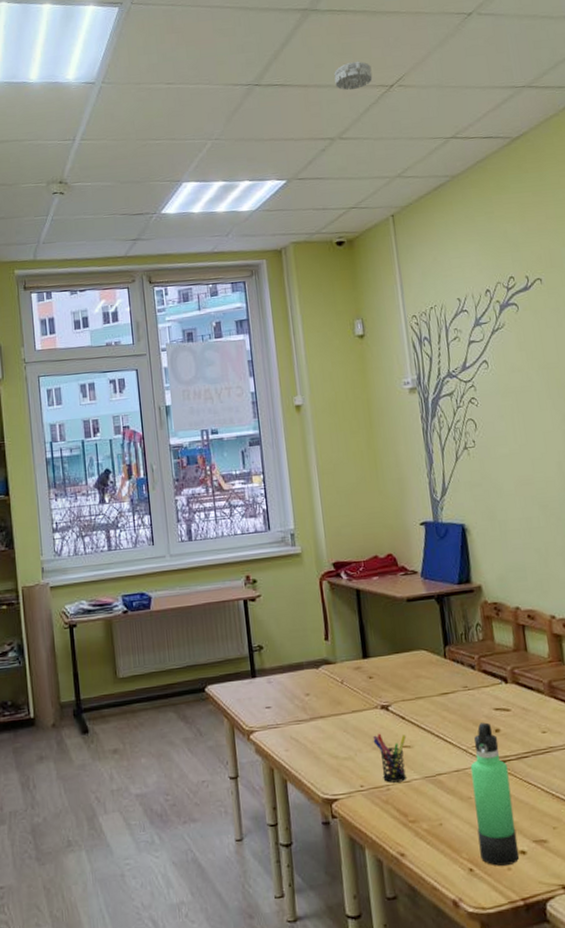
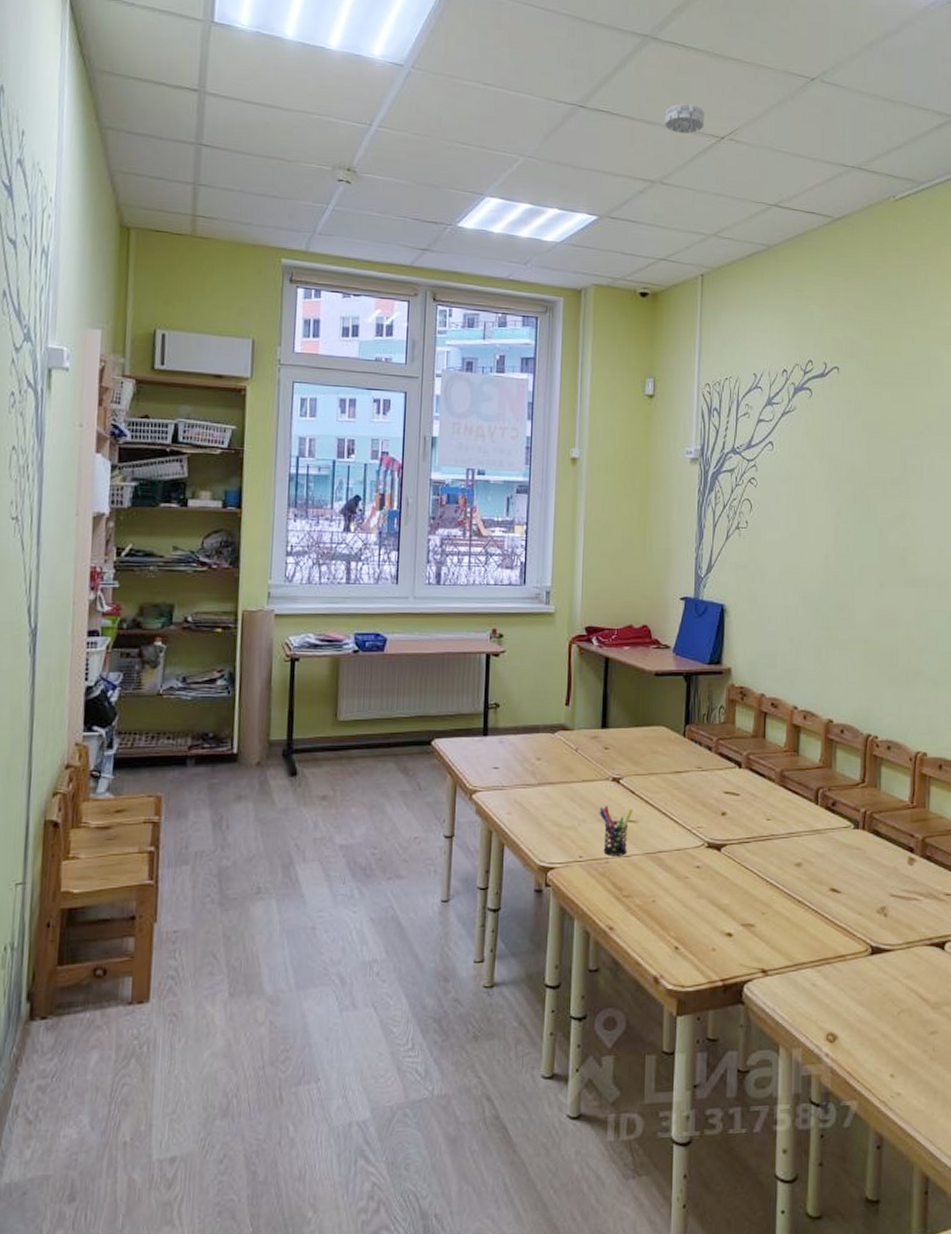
thermos bottle: present [470,722,520,866] -> none [688,805,728,946]

